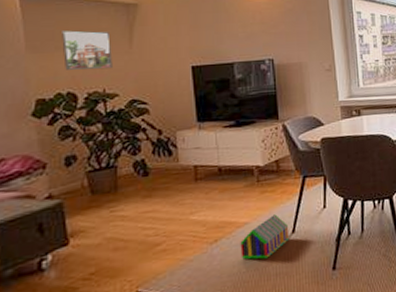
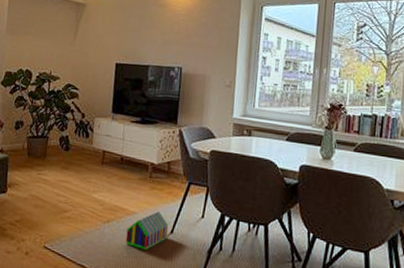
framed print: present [62,30,112,70] -> none [28,20,62,56]

